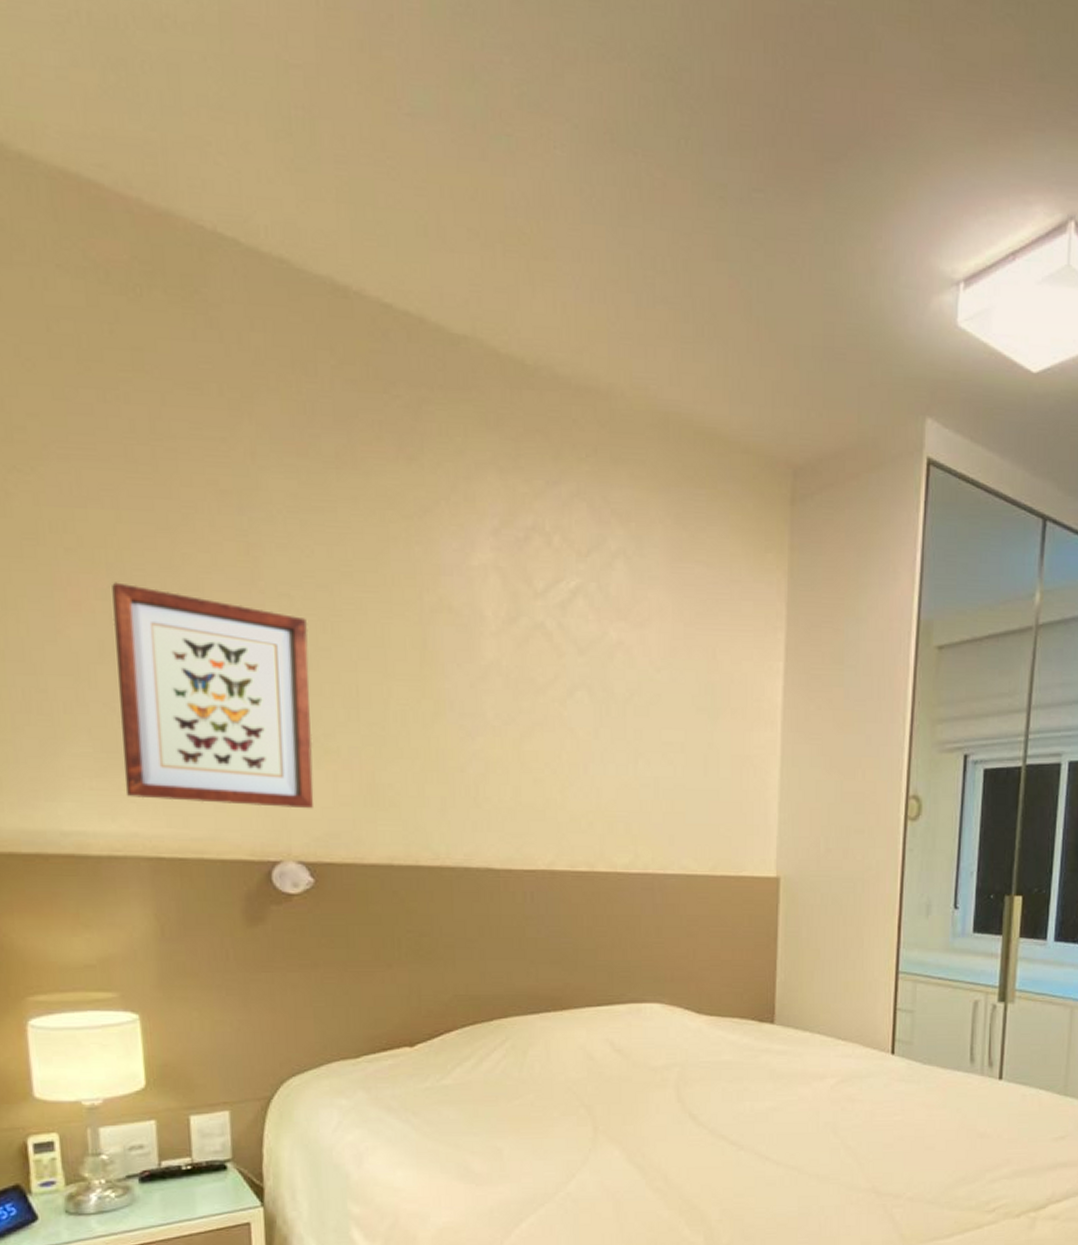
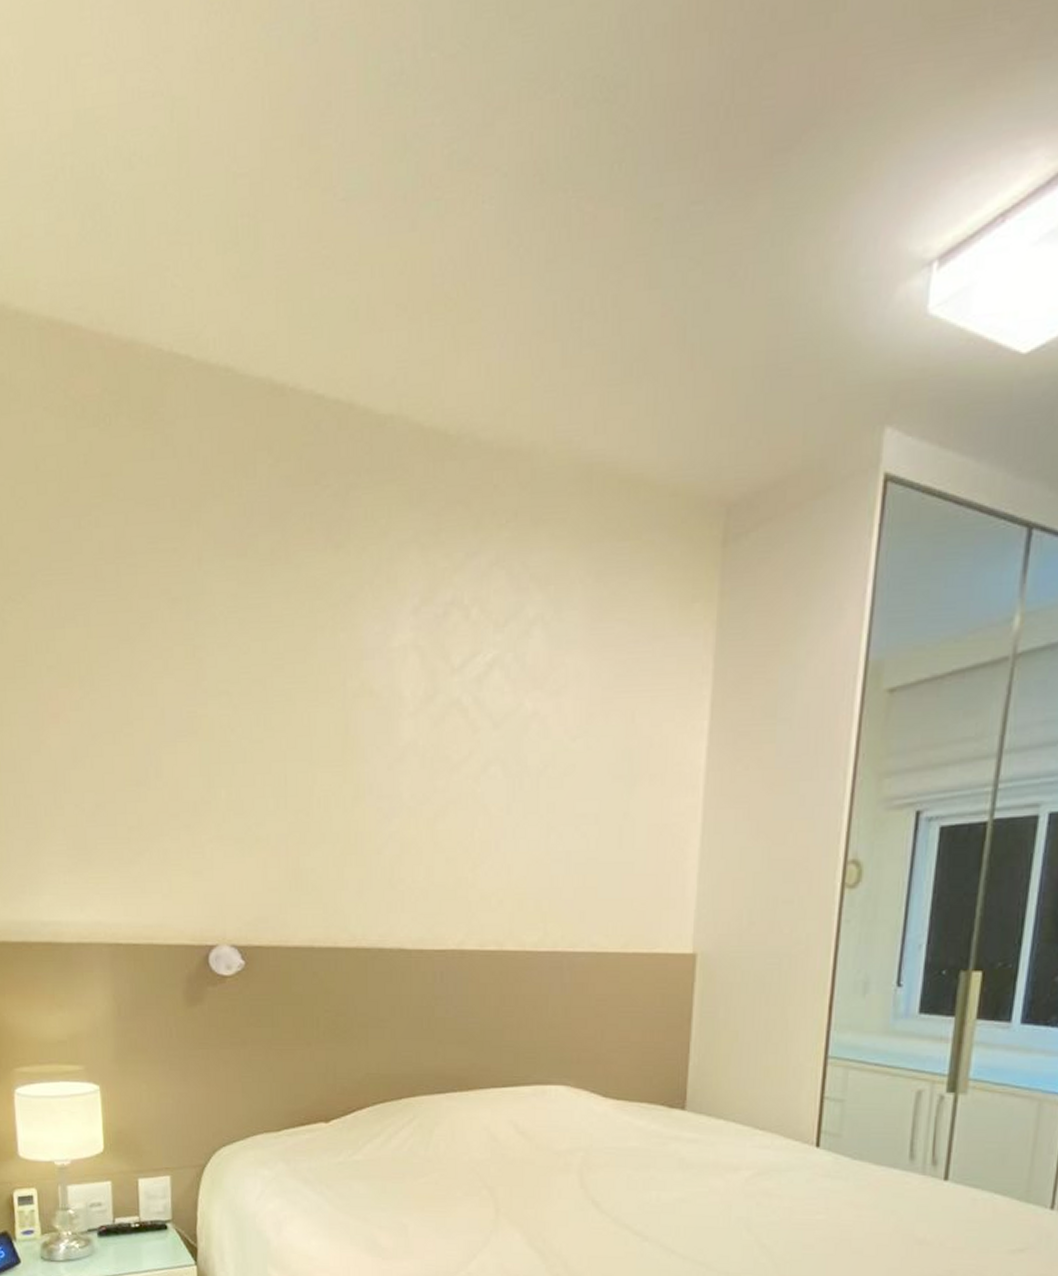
wall art: present [112,582,314,809] -> none [83,693,246,895]

